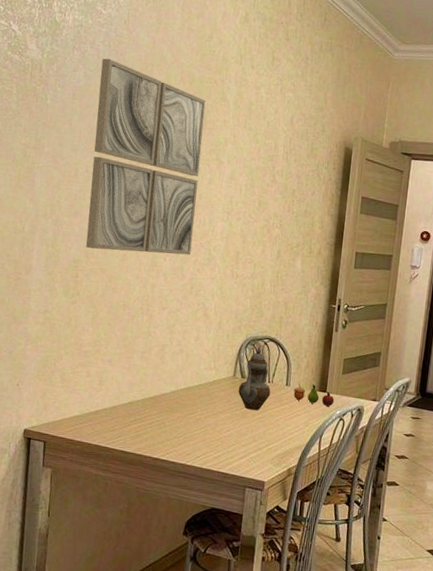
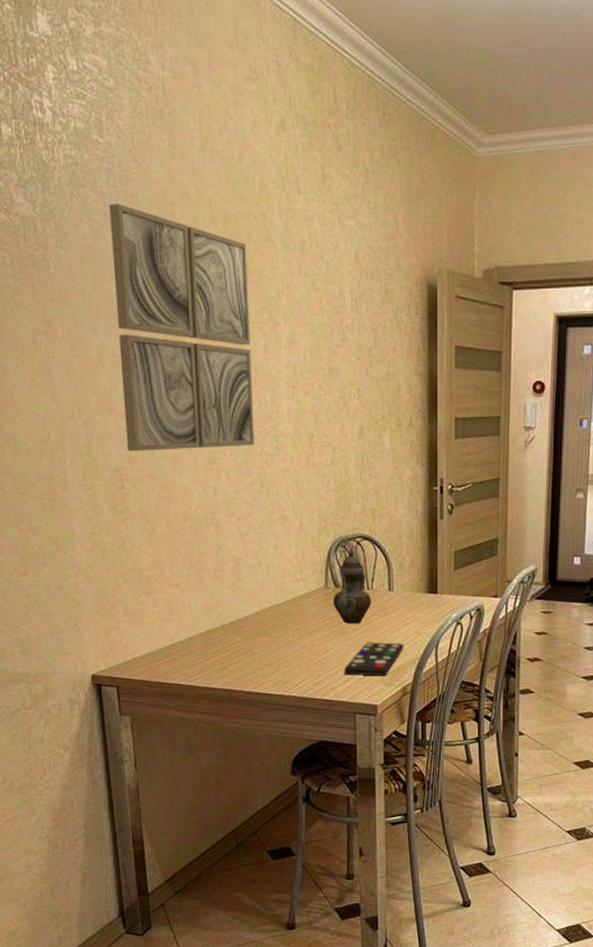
remote control: none [240,427,294,458] -> present [344,642,404,677]
fruit: present [293,383,335,406] -> none [399,586,448,609]

